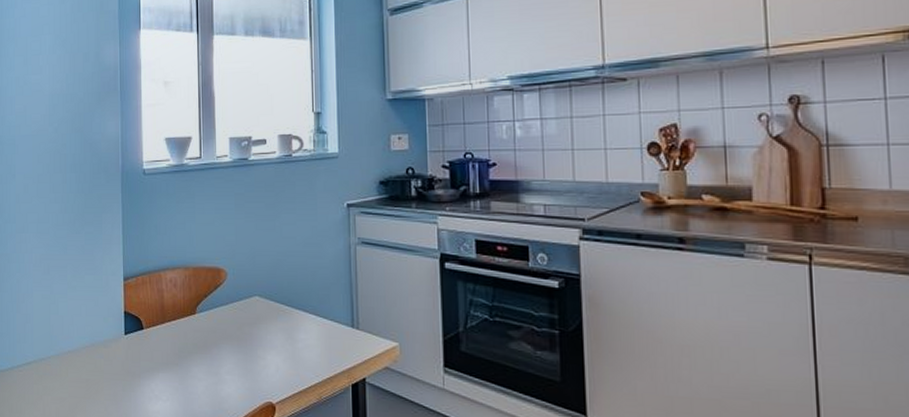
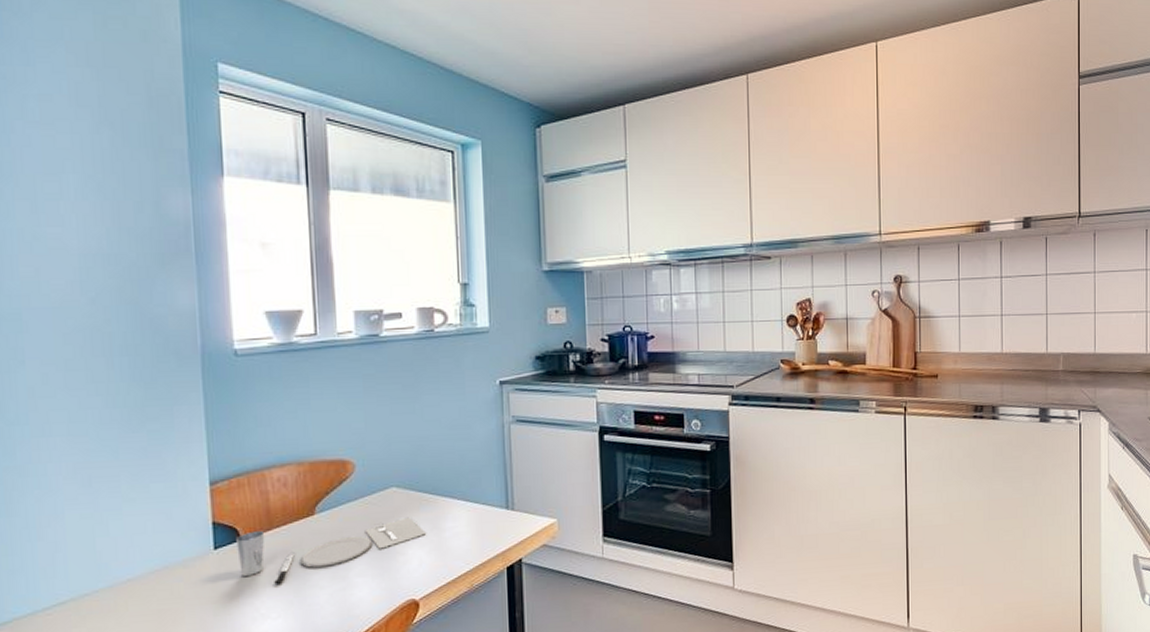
place setting: none [140,322,283,371] -> present [236,517,427,584]

